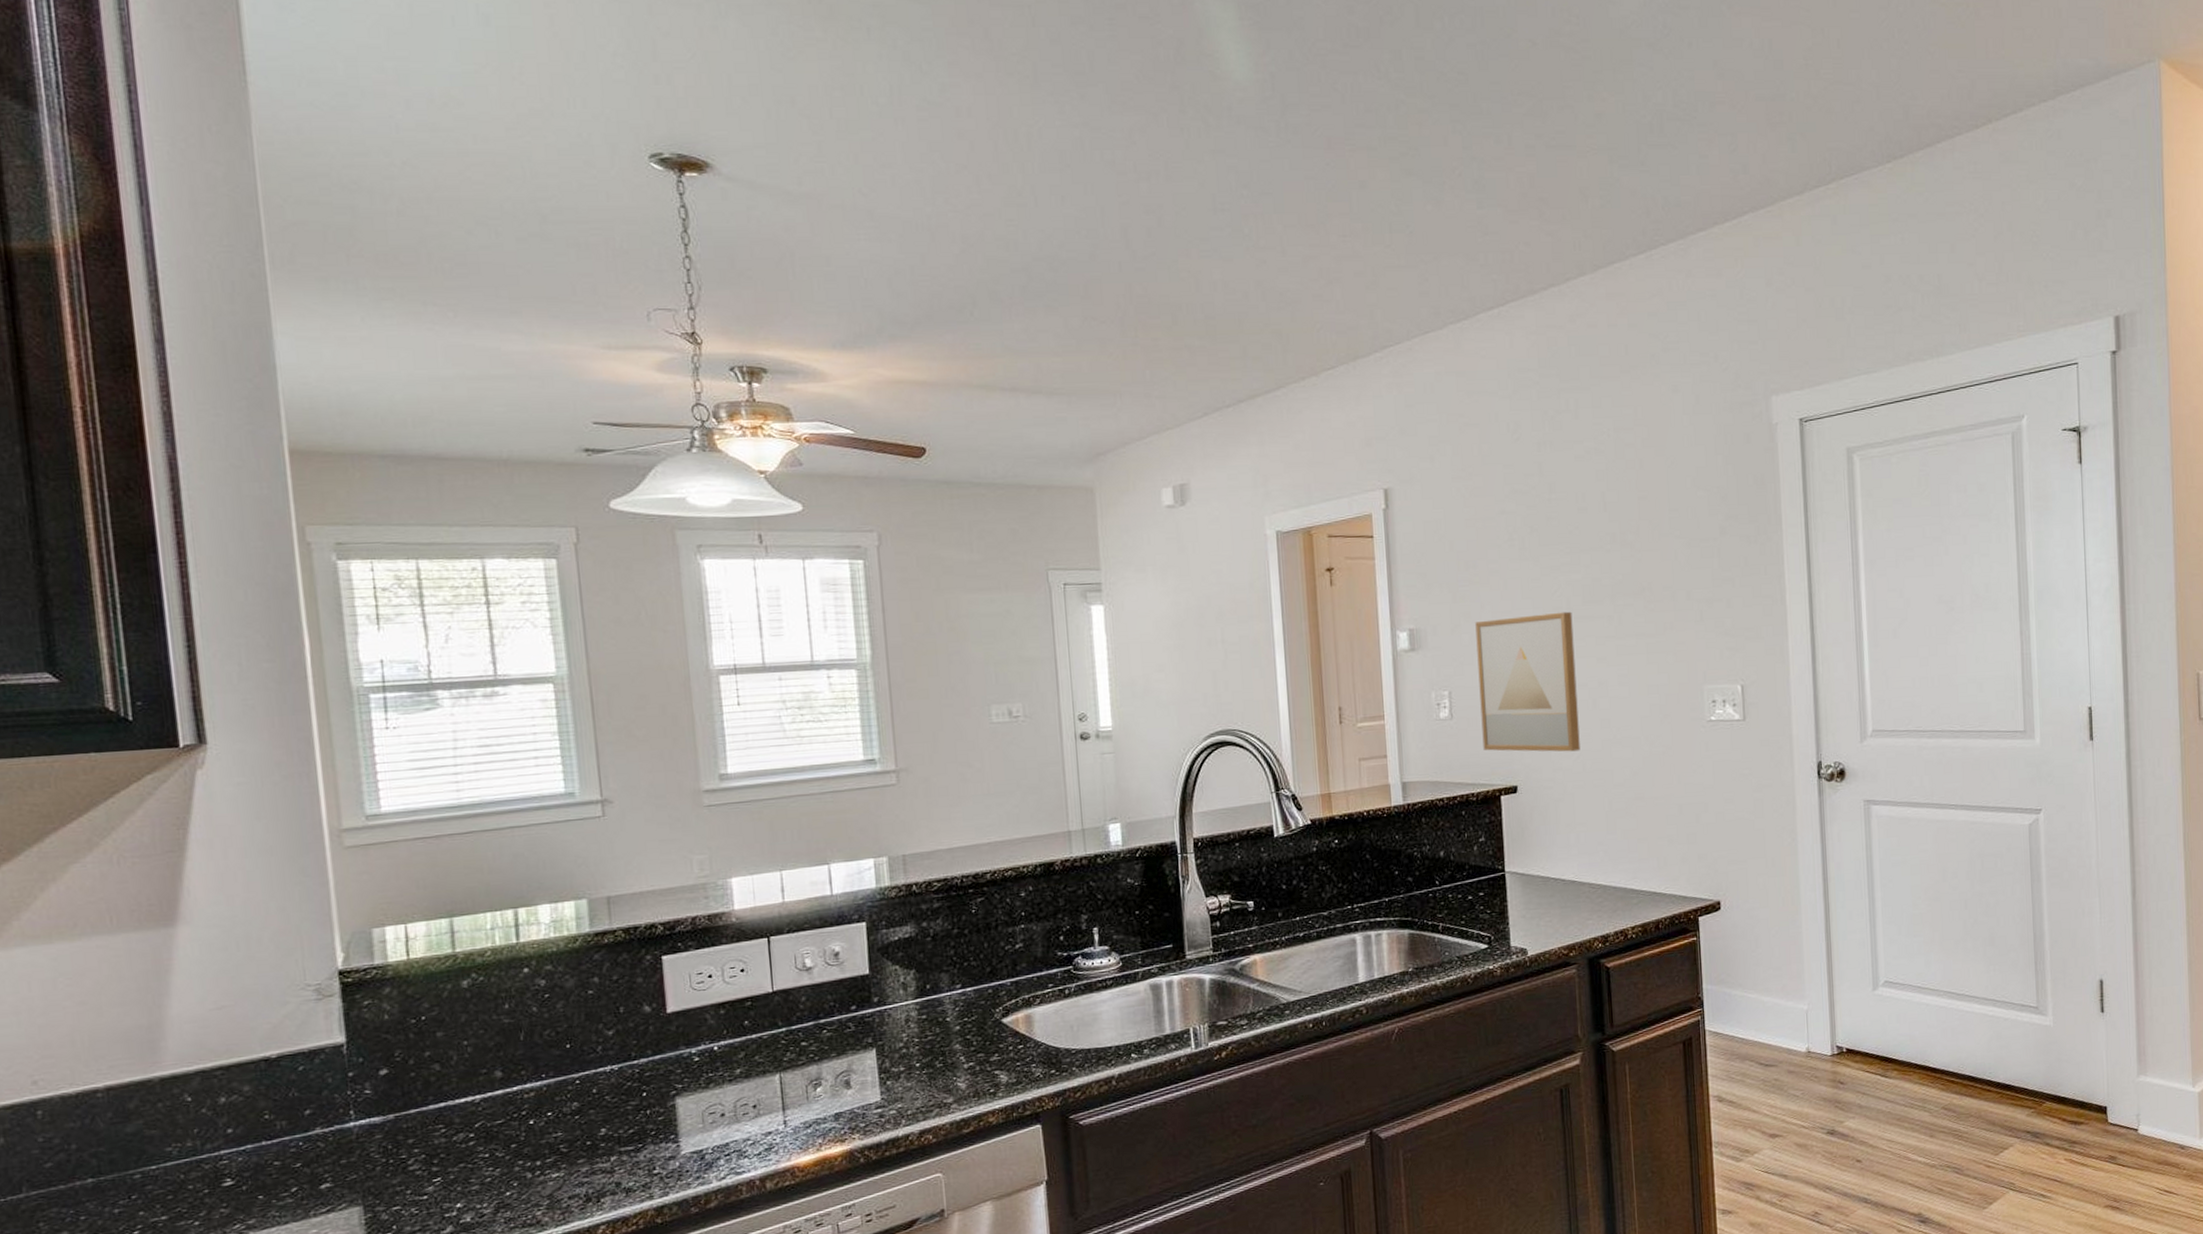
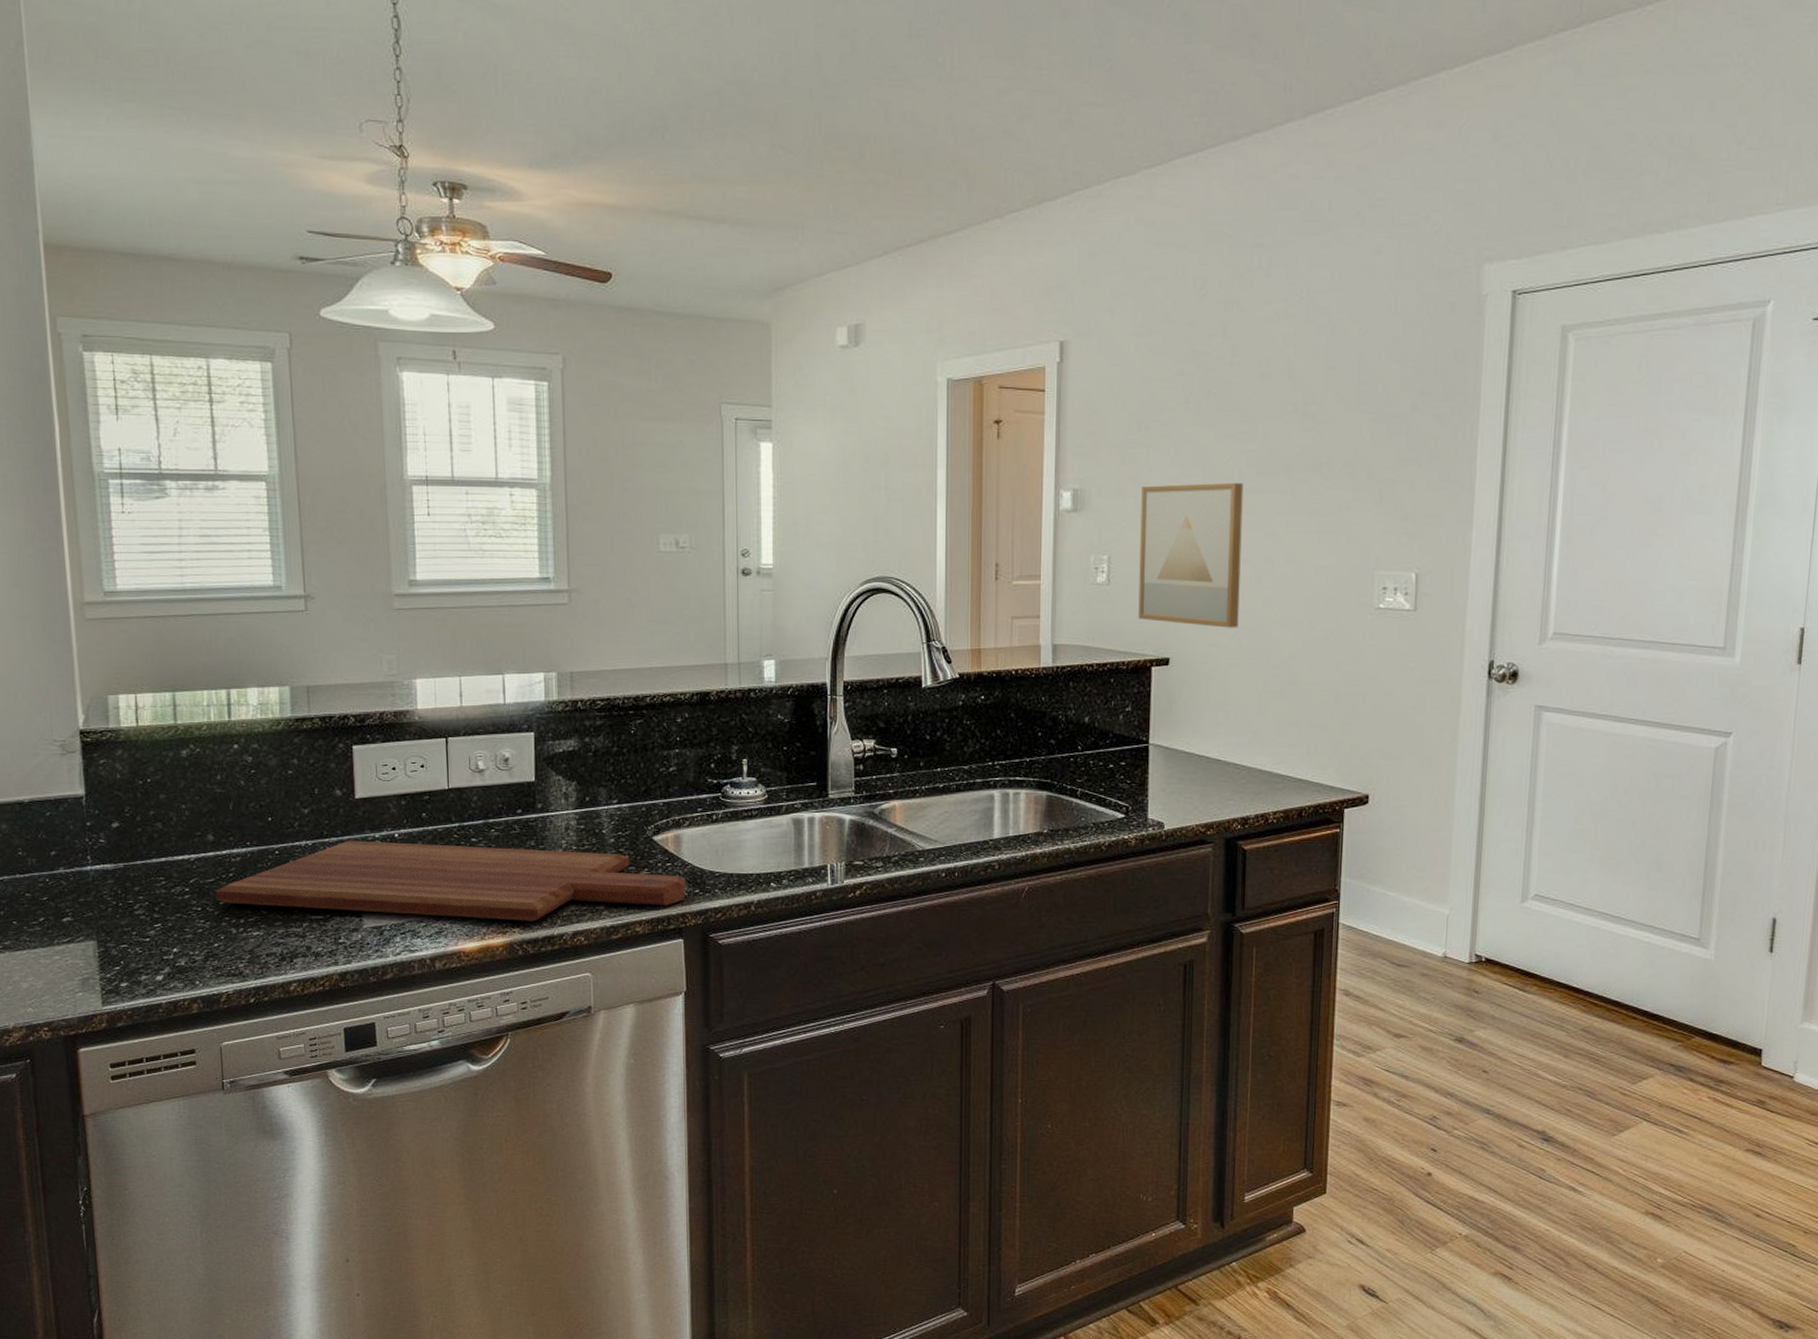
cutting board: none [506,1041,1041,1146] -> present [215,840,686,921]

